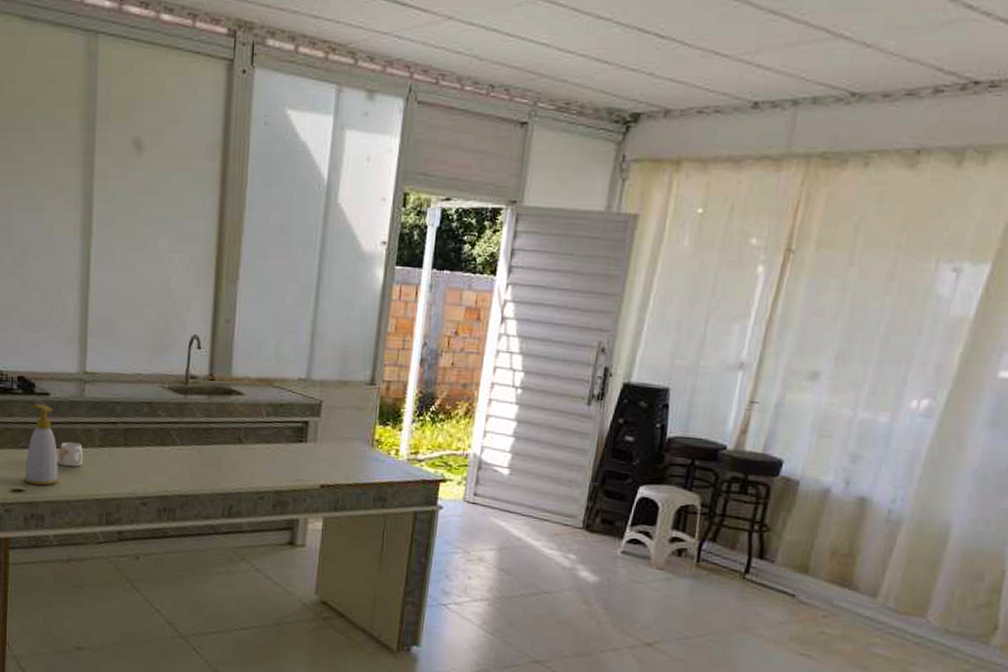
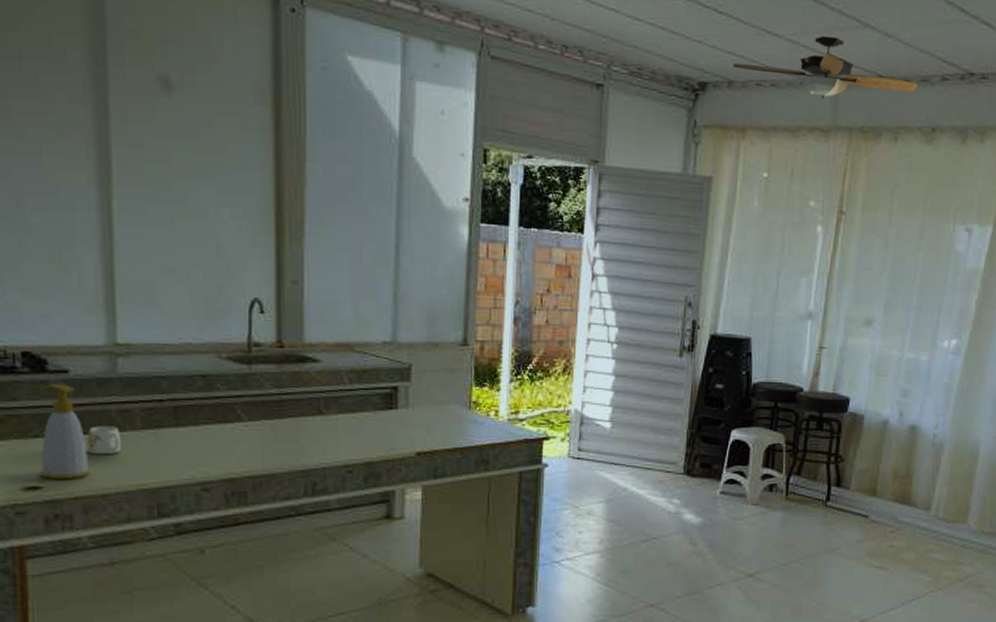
ceiling fan: none [671,52,901,124] -> present [732,35,917,99]

